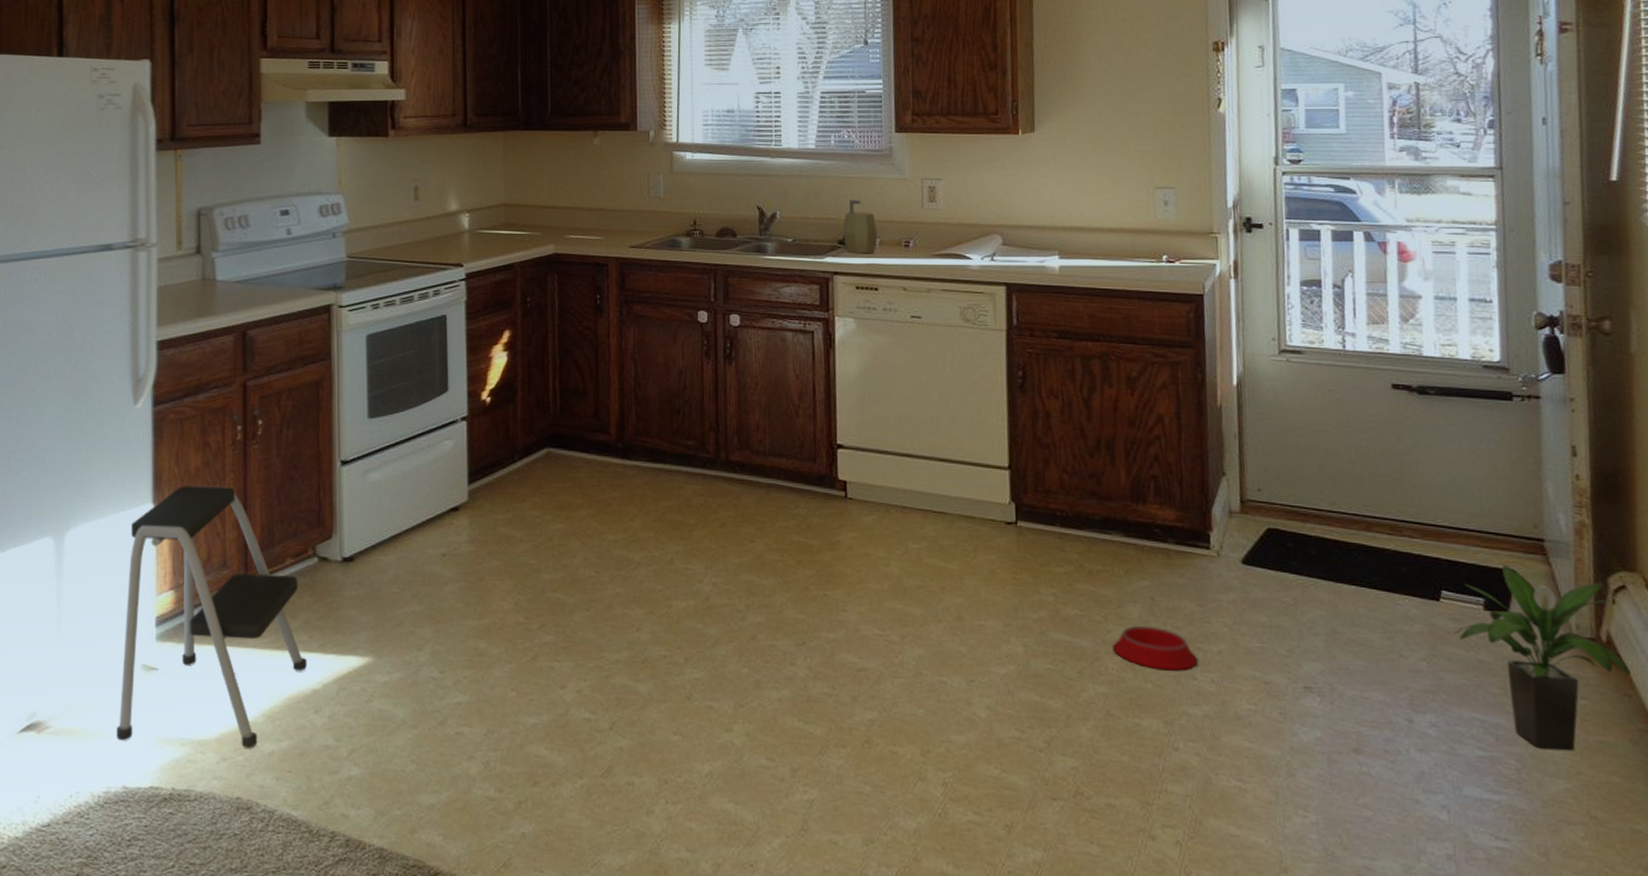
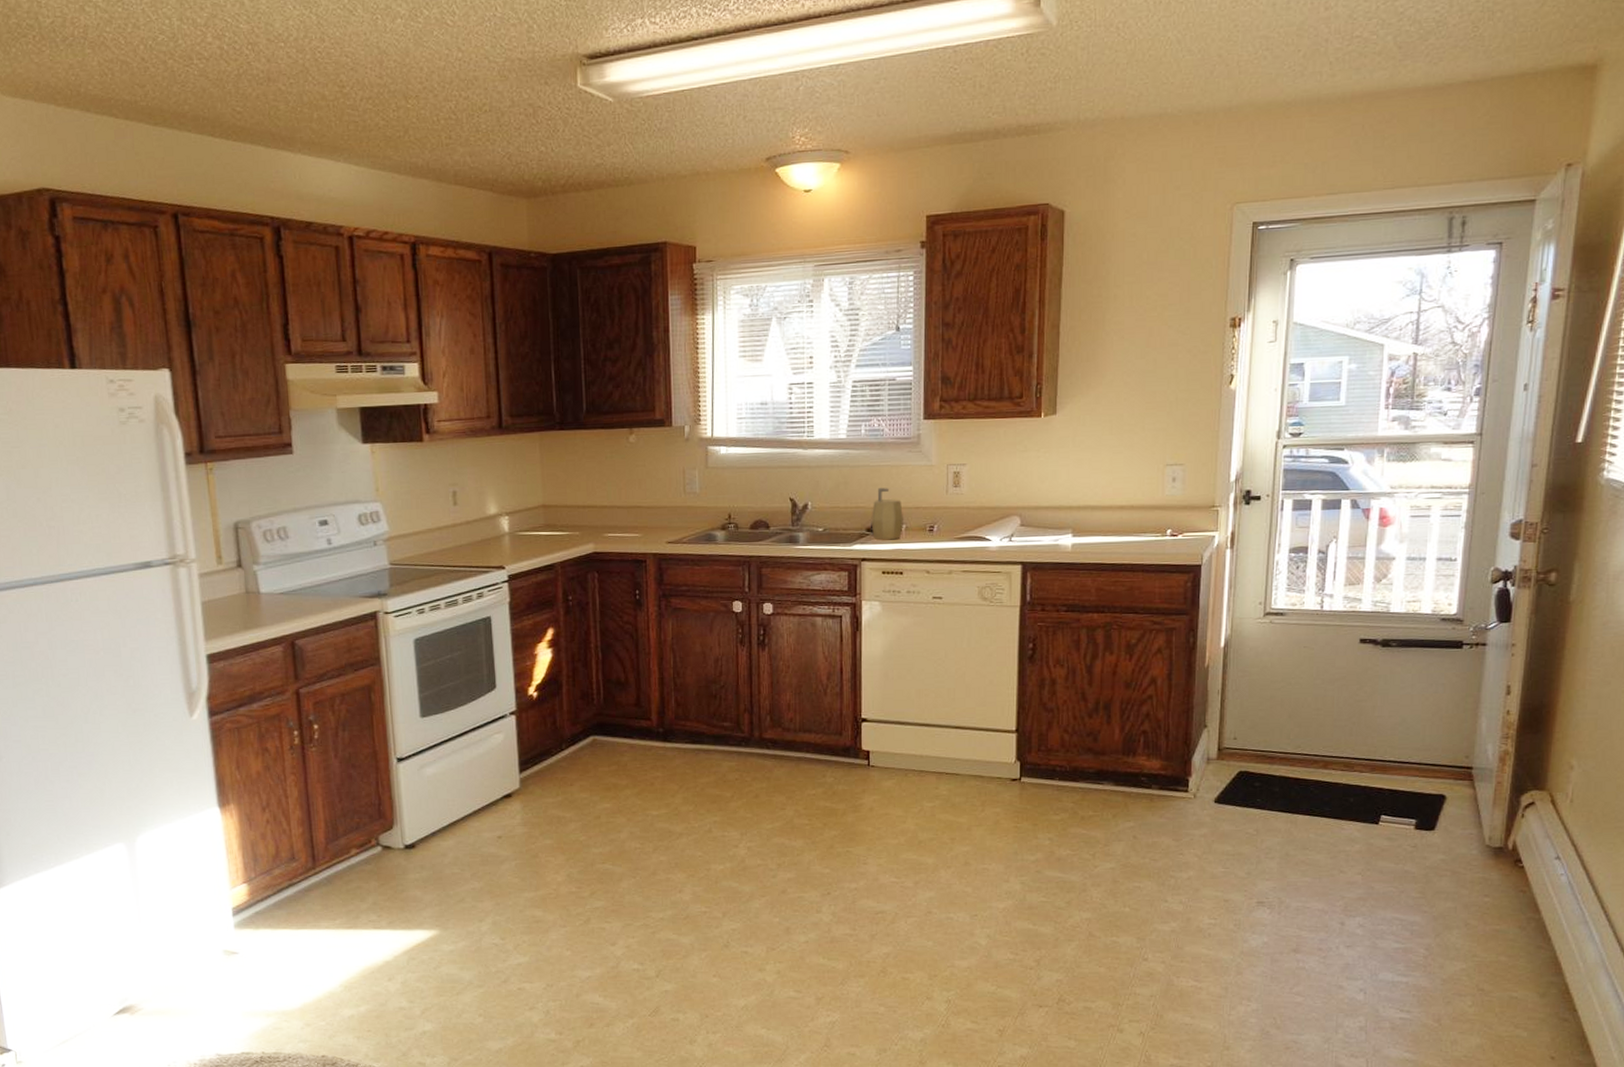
step stool: present [117,486,307,748] -> none [199,788,378,1015]
pet bowl: present [1113,625,1199,671] -> none [1098,860,1170,896]
potted plant: present [1454,564,1631,750] -> none [1388,790,1528,938]

